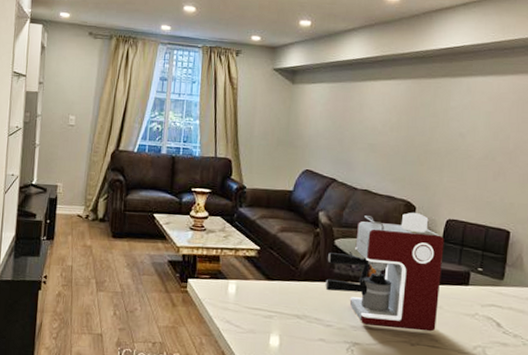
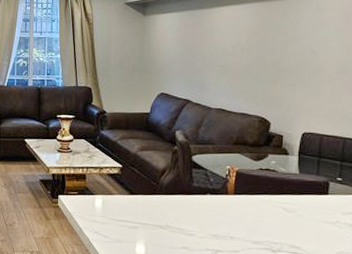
coffee maker: present [325,212,444,332] -> none [185,128,301,239]

